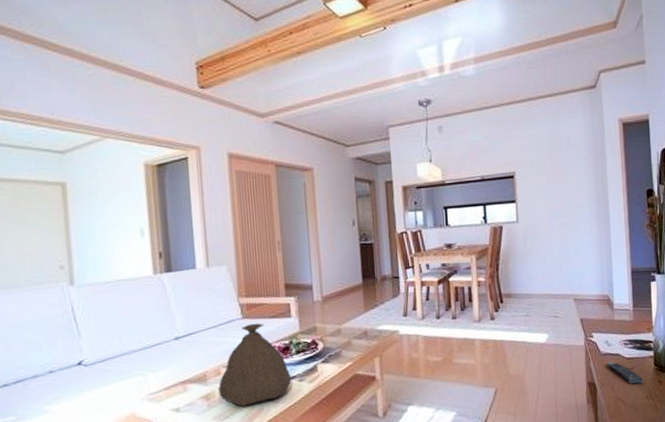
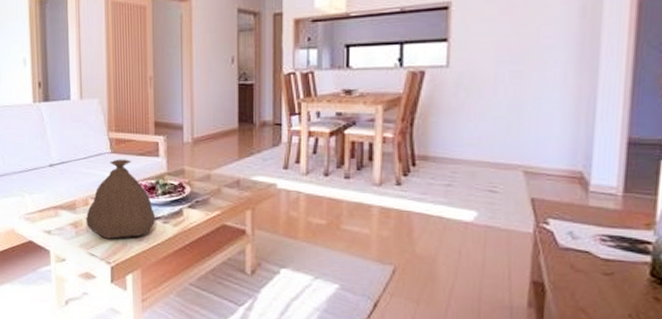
remote control: present [607,362,644,384] -> none [567,260,628,296]

